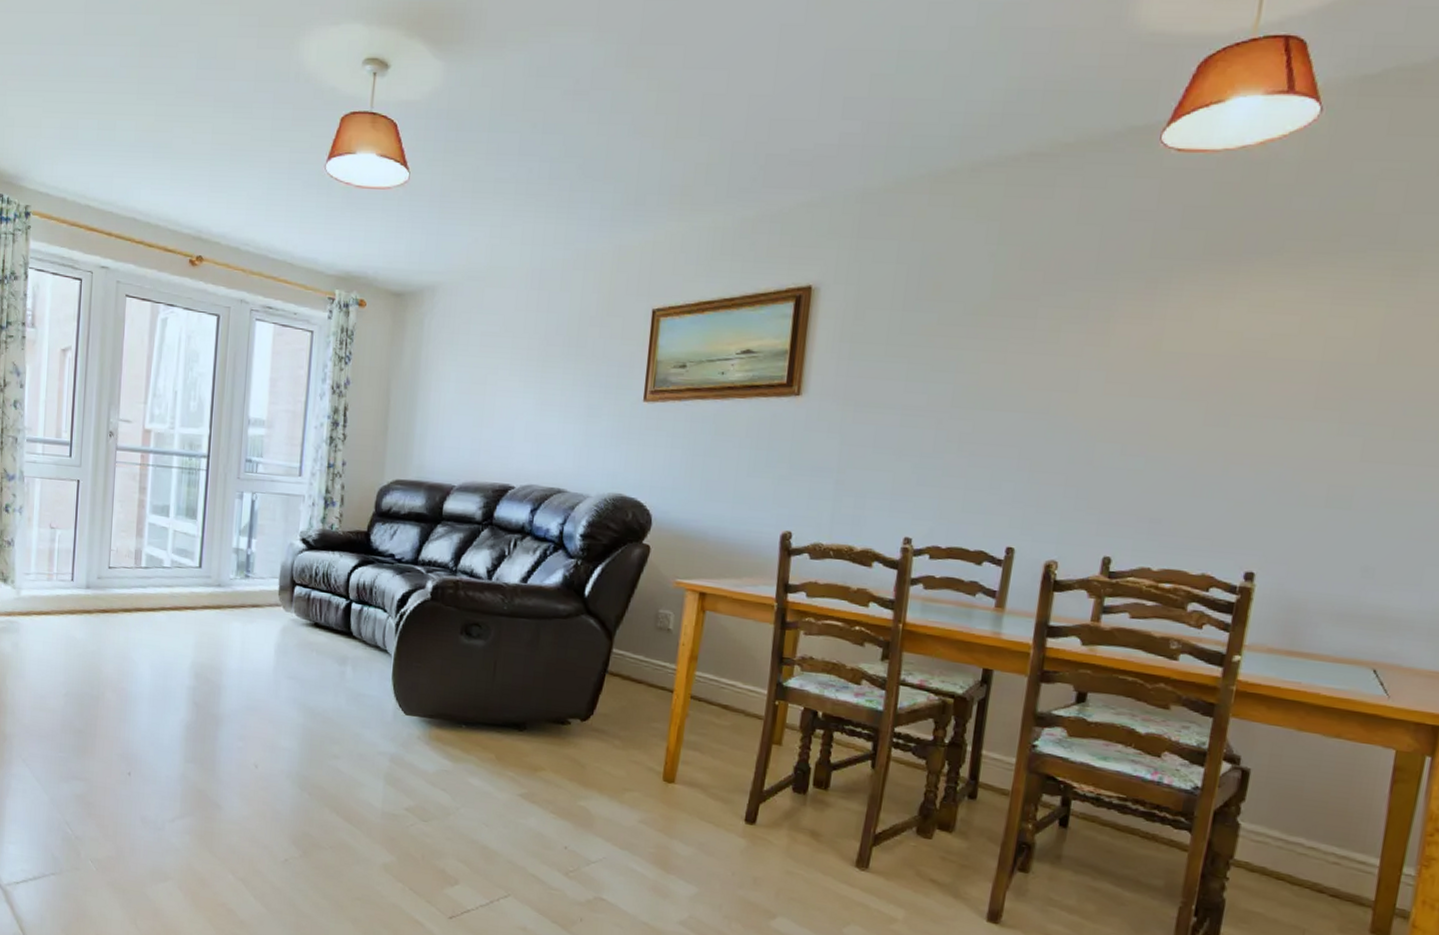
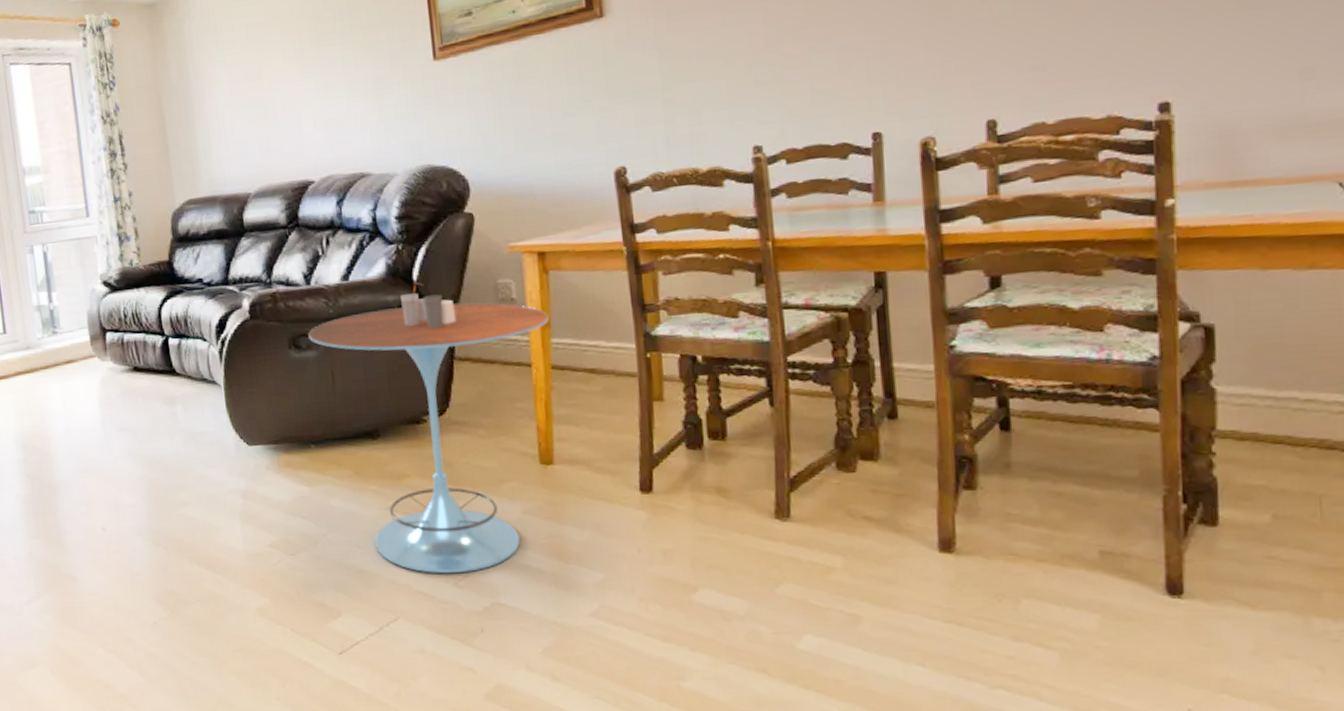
side table: none [480,596,697,866] -> present [308,282,549,574]

